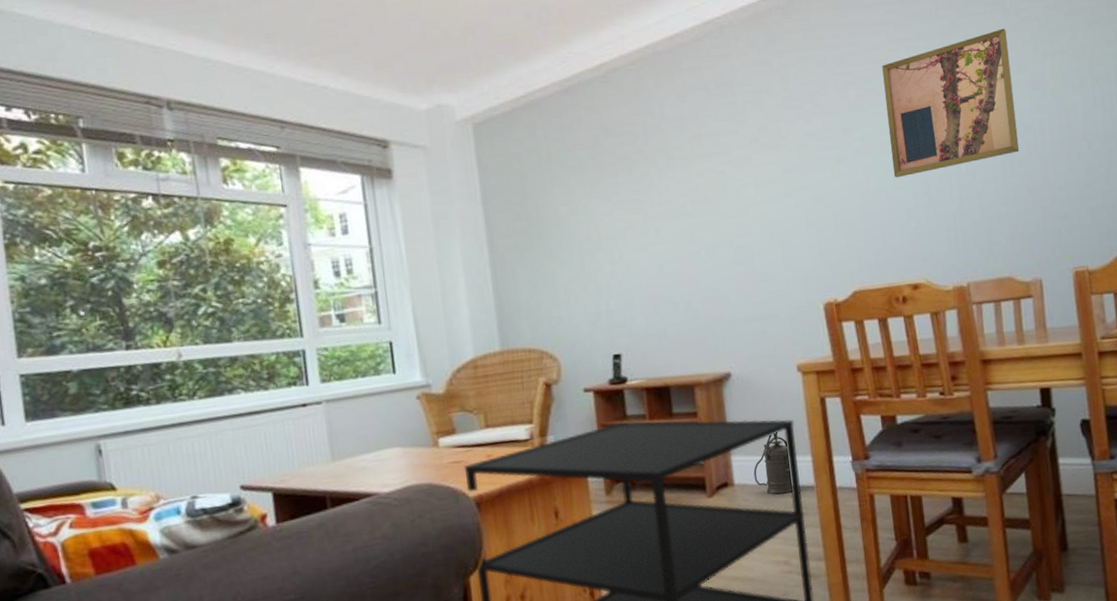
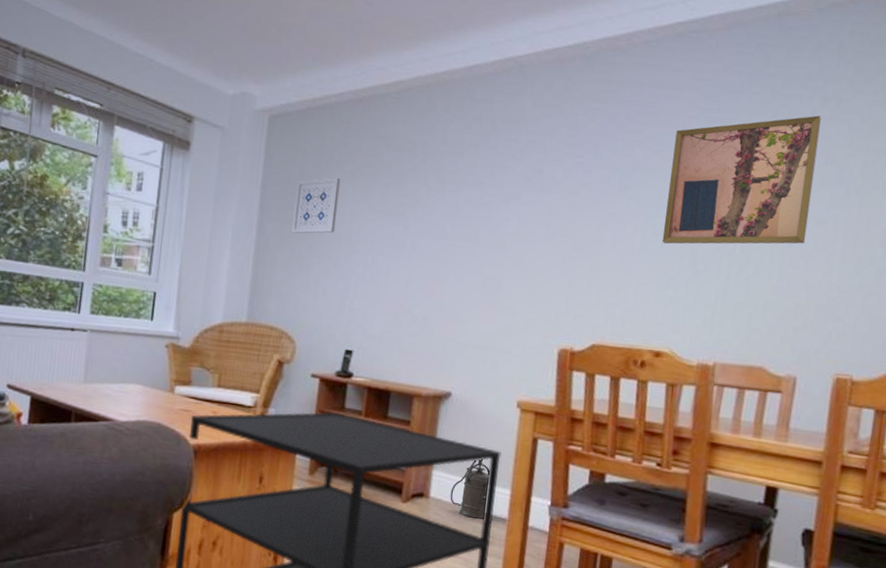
wall art: none [520,176,573,245] -> present [292,177,341,234]

